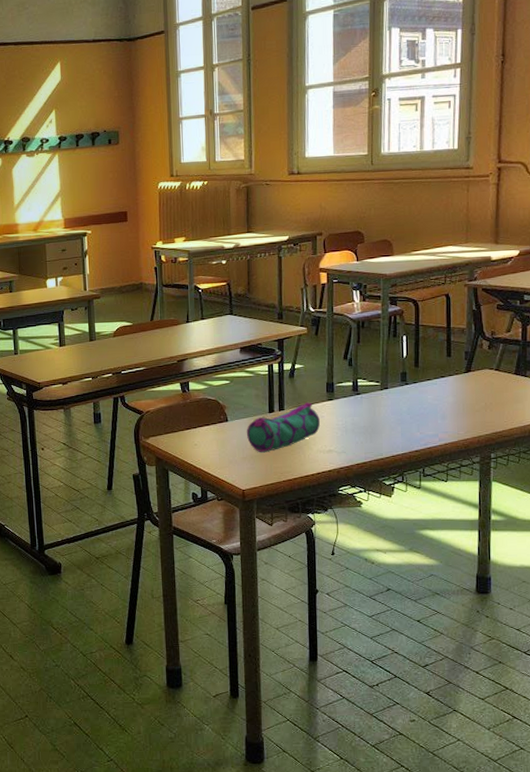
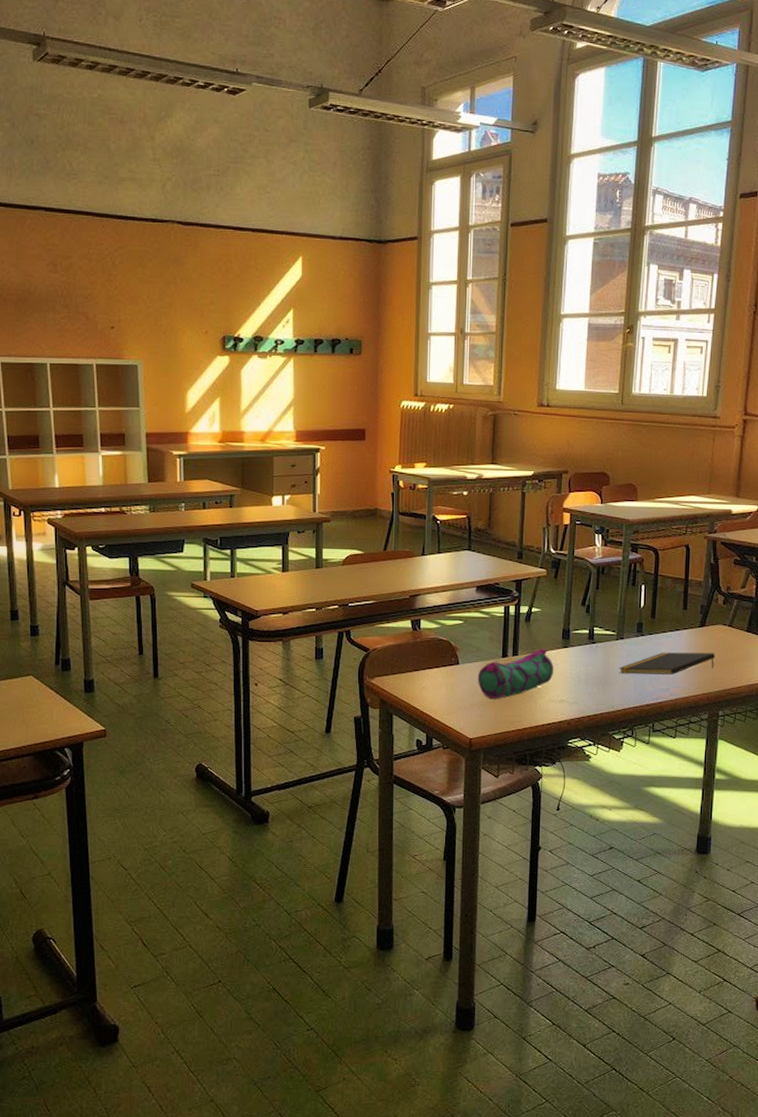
notepad: none [385,397,484,423] -> present [619,652,716,675]

